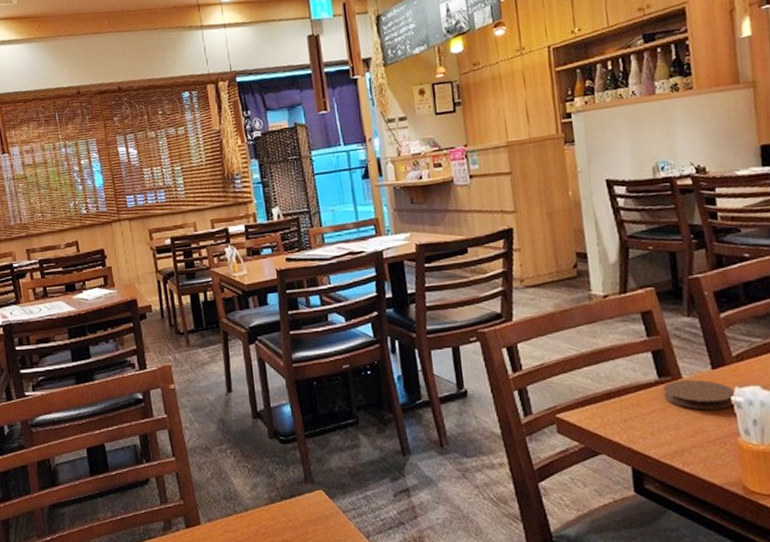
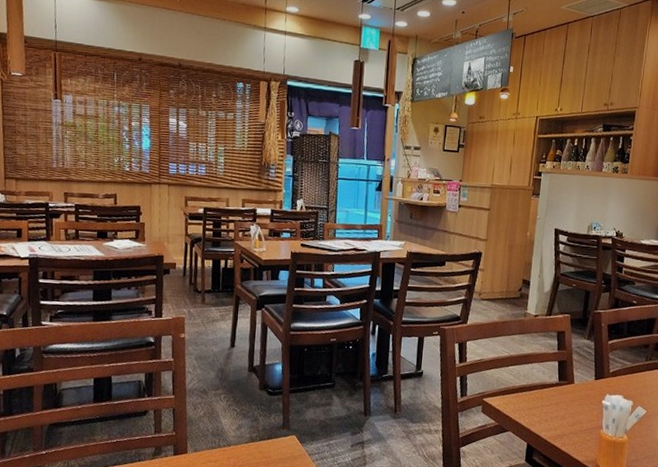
coaster: present [663,379,736,410] -> none [559,384,606,409]

